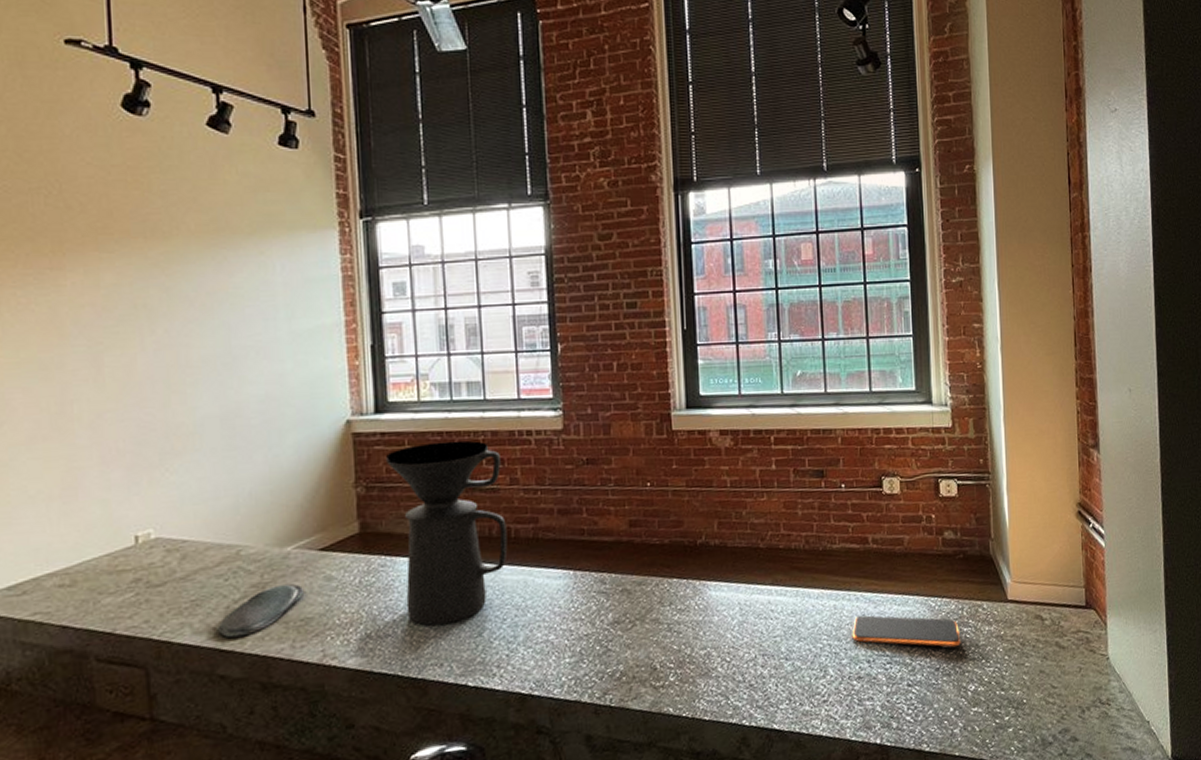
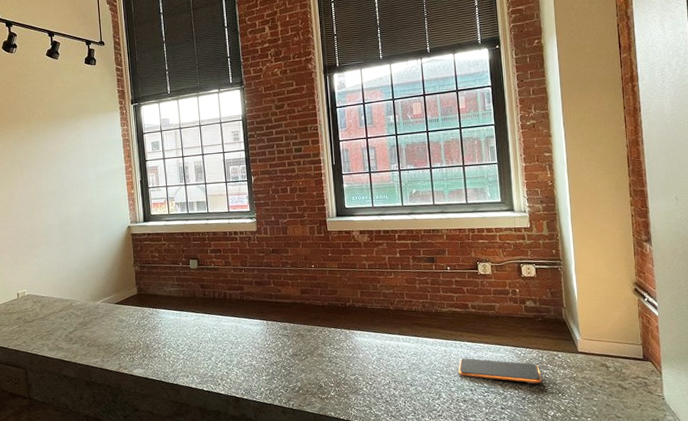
oval tray: present [217,584,303,638] -> none [61,323,107,354]
coffee maker: present [385,440,508,626] -> none [150,238,225,352]

